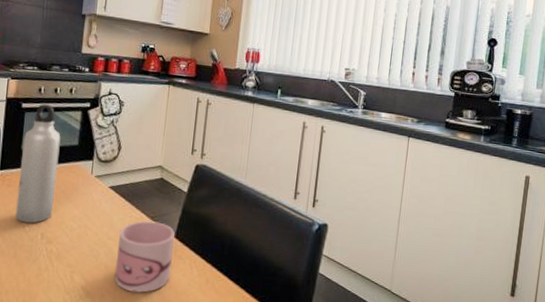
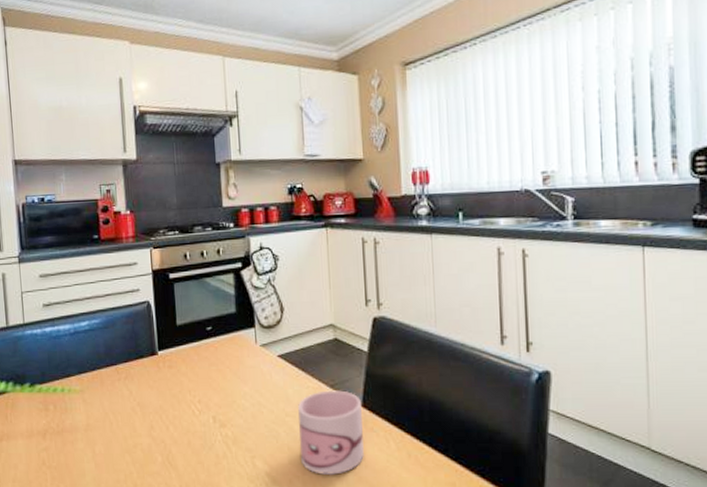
water bottle: present [15,104,61,223] -> none [177,271,221,406]

